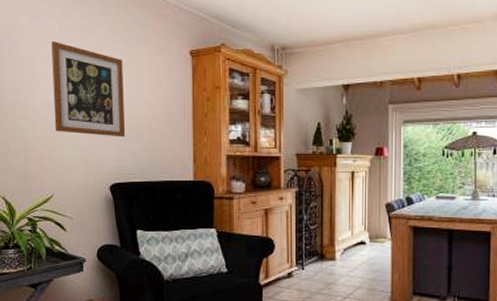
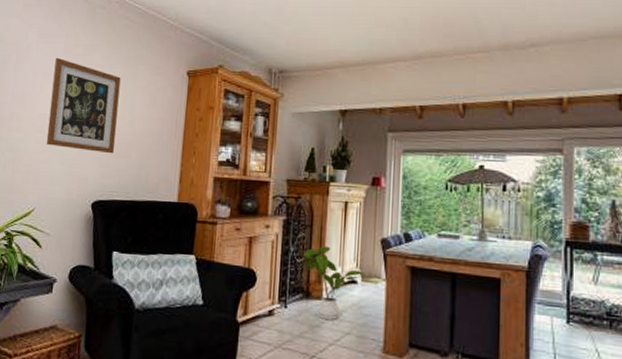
house plant: none [315,213,375,278] -> present [301,246,368,321]

